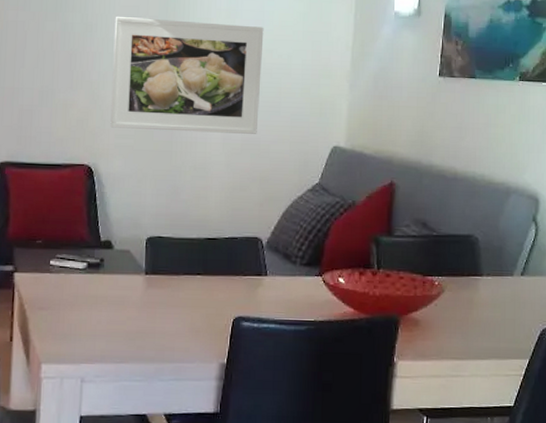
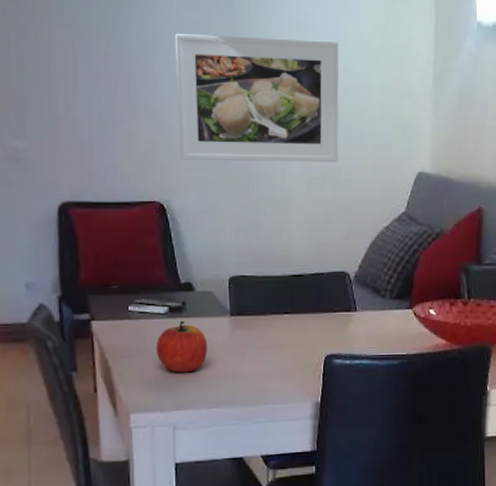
apple: none [72,276,121,327] -> present [155,320,208,373]

